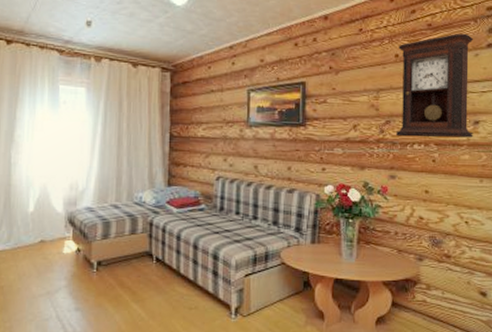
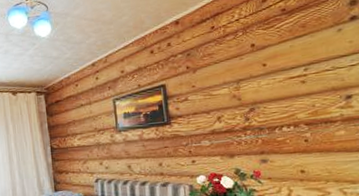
pendulum clock: present [395,33,474,138] -> none [253,11,347,122]

